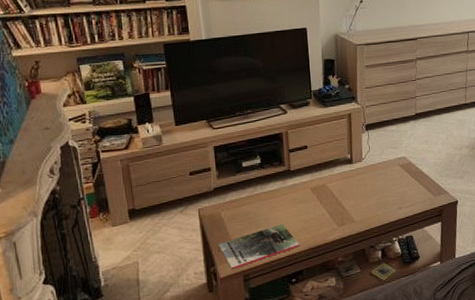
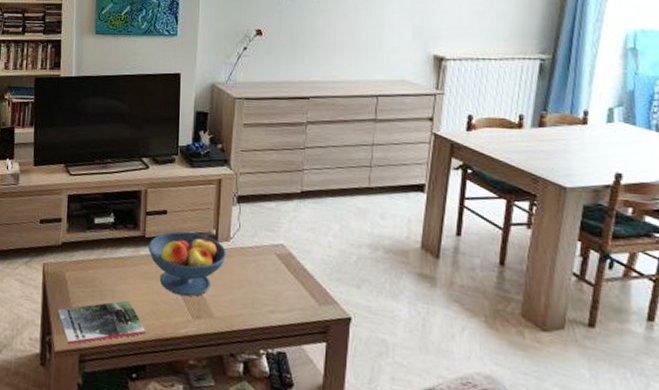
fruit bowl: none [293,159,361,211] -> present [147,231,226,297]

